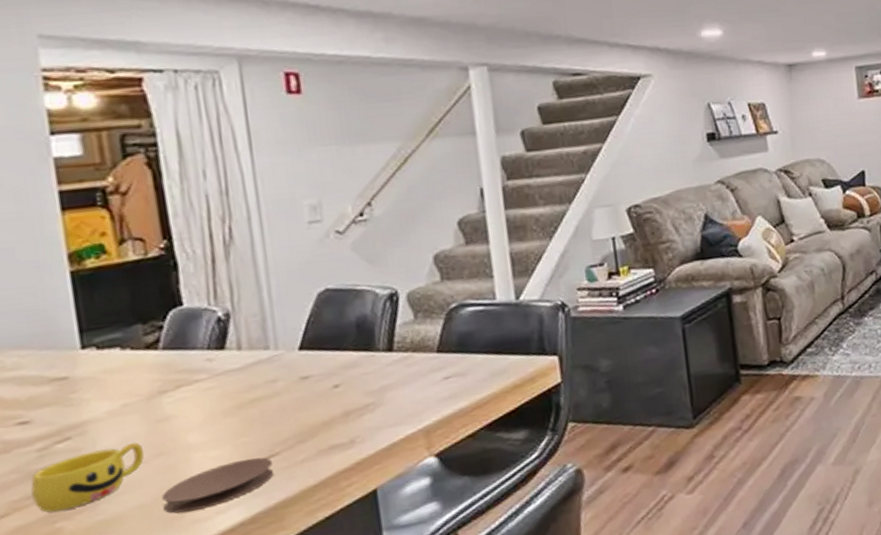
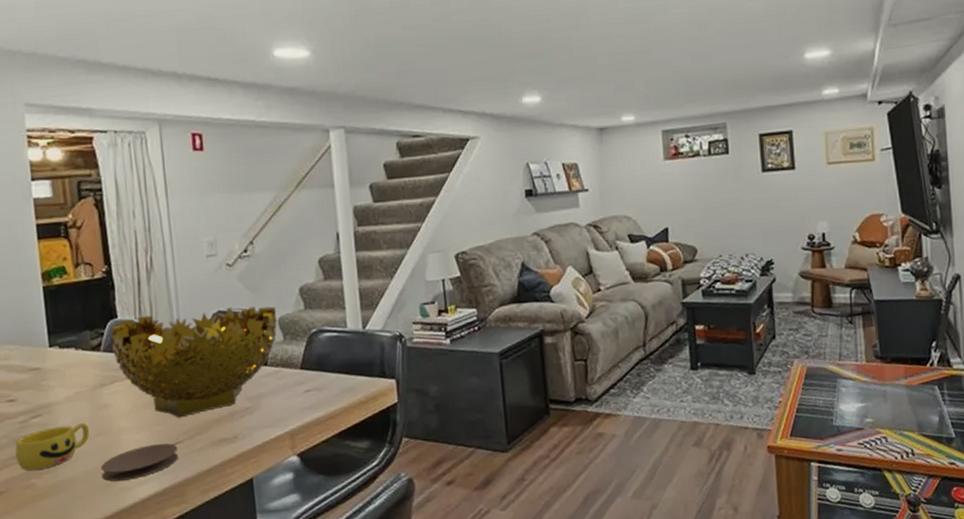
decorative bowl: none [174,279,406,425] -> present [111,306,278,418]

